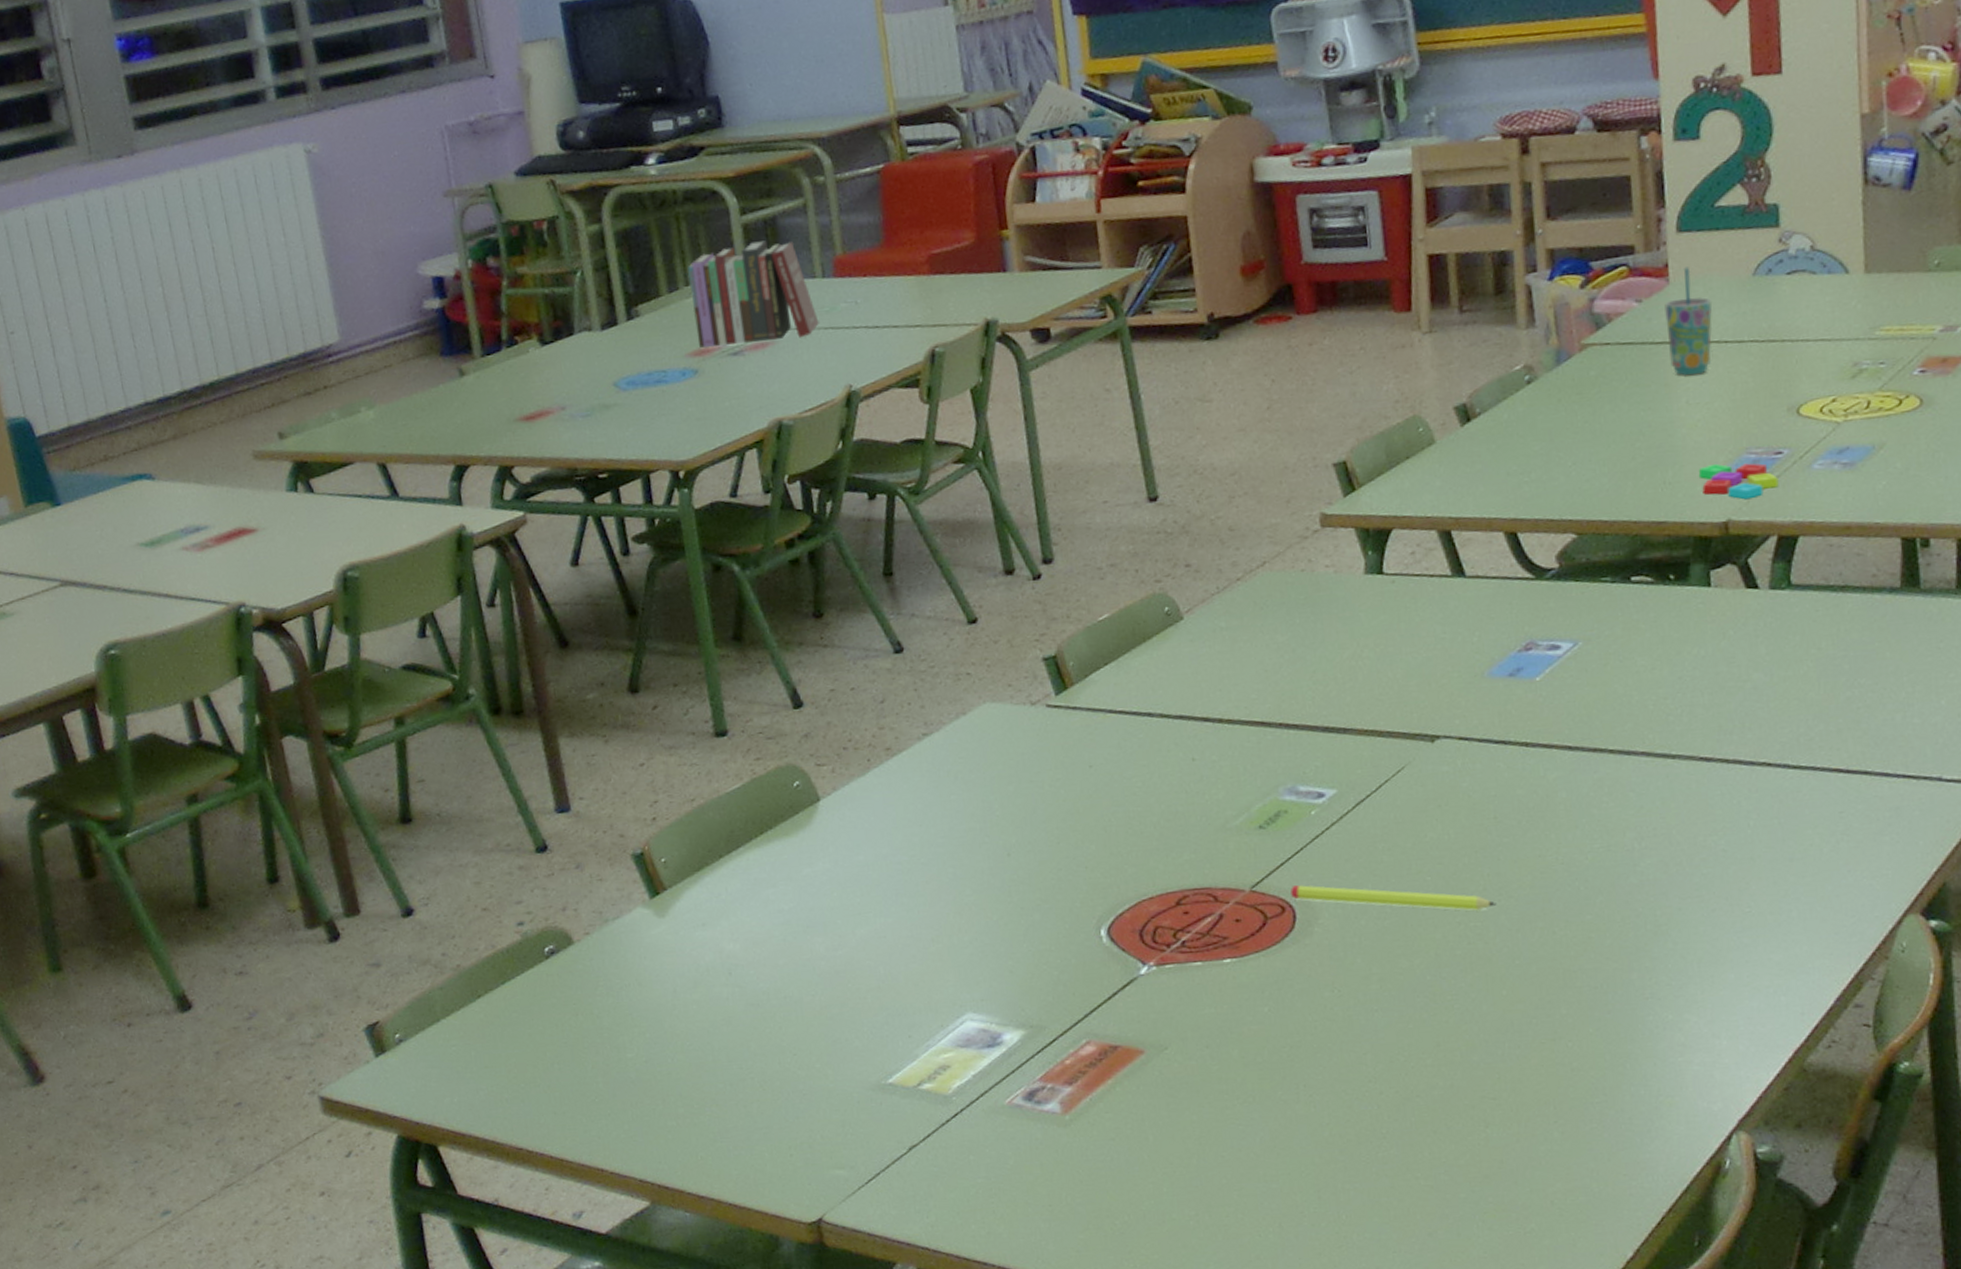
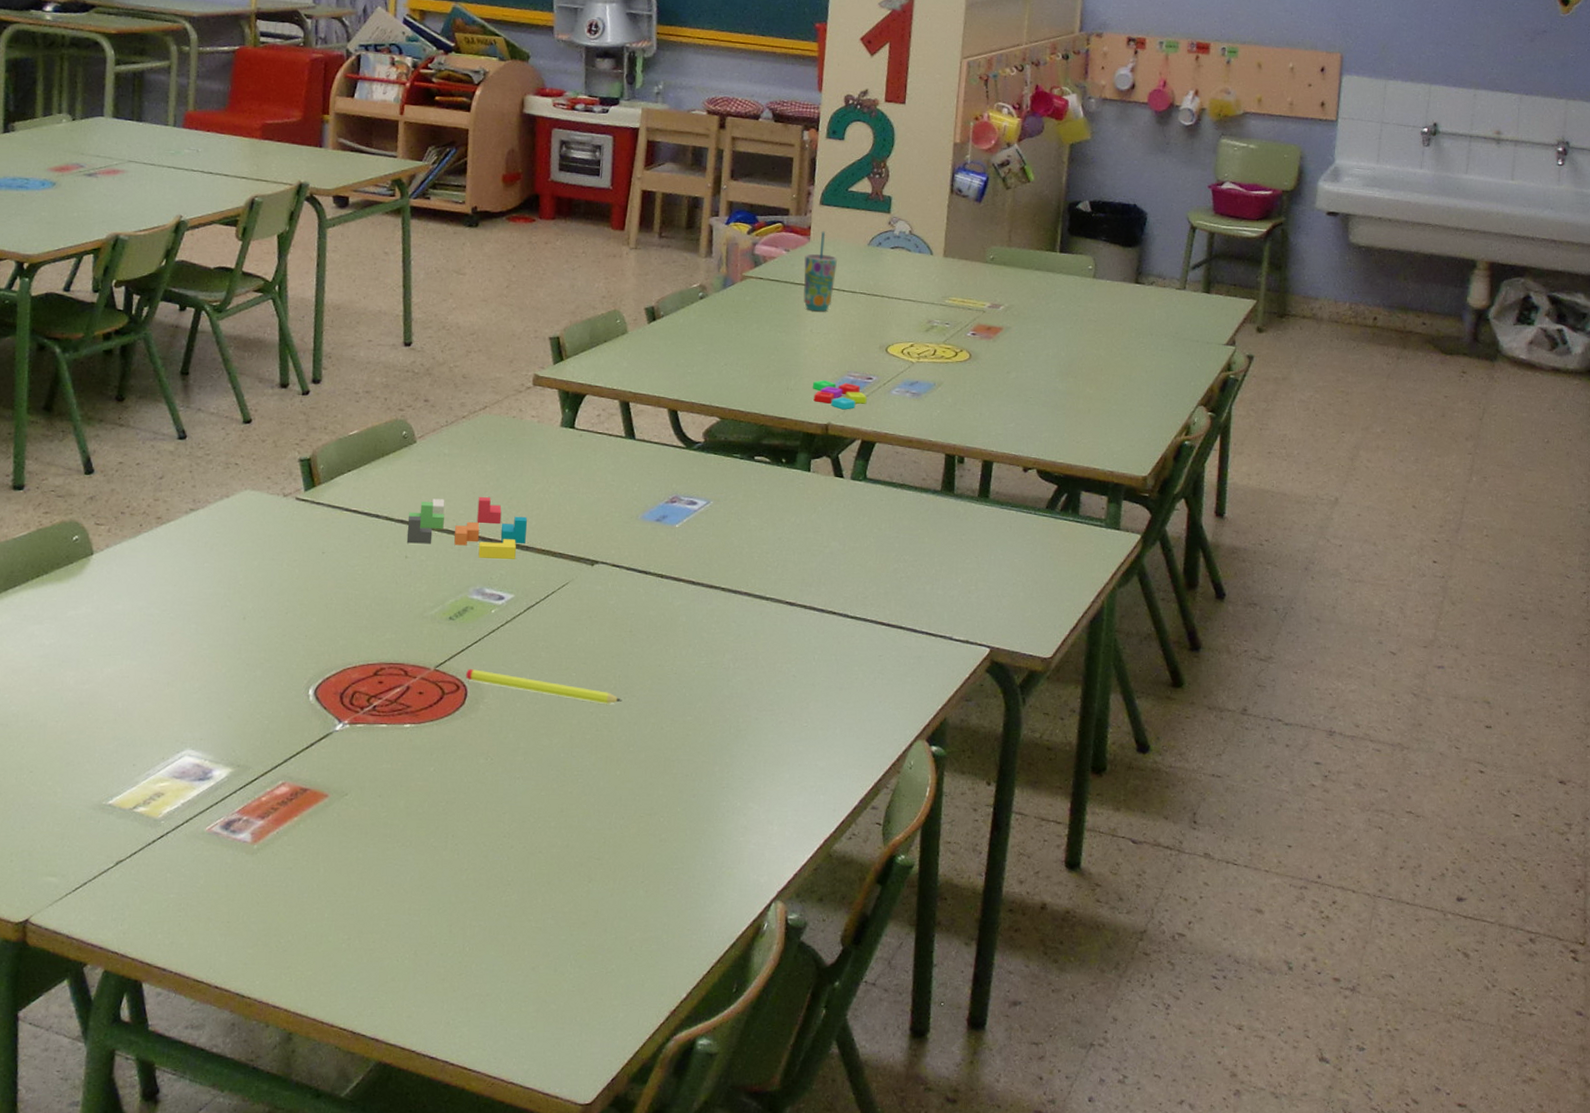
books: present [687,240,819,348] -> none [60,88,164,171]
toy blocks: none [1187,674,1342,750] -> present [406,497,528,560]

